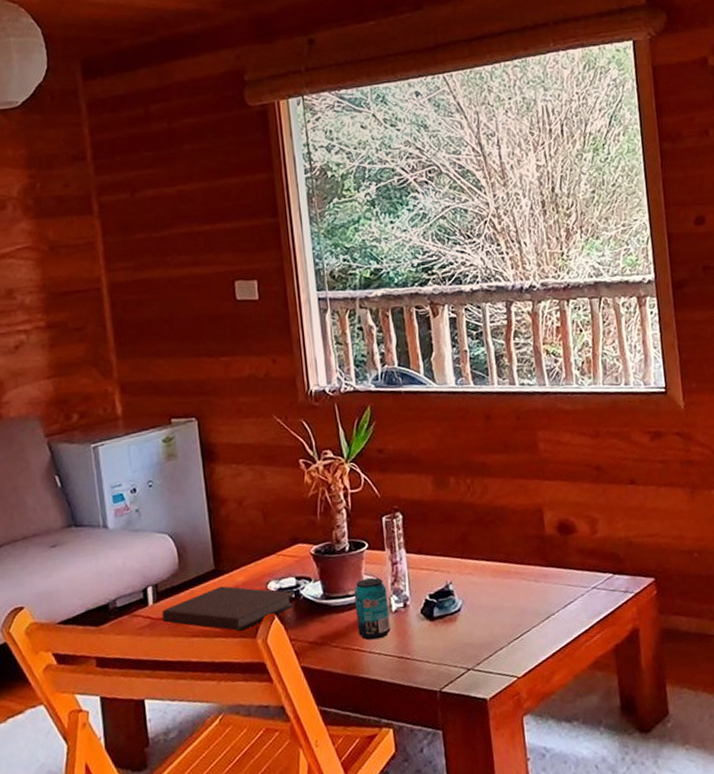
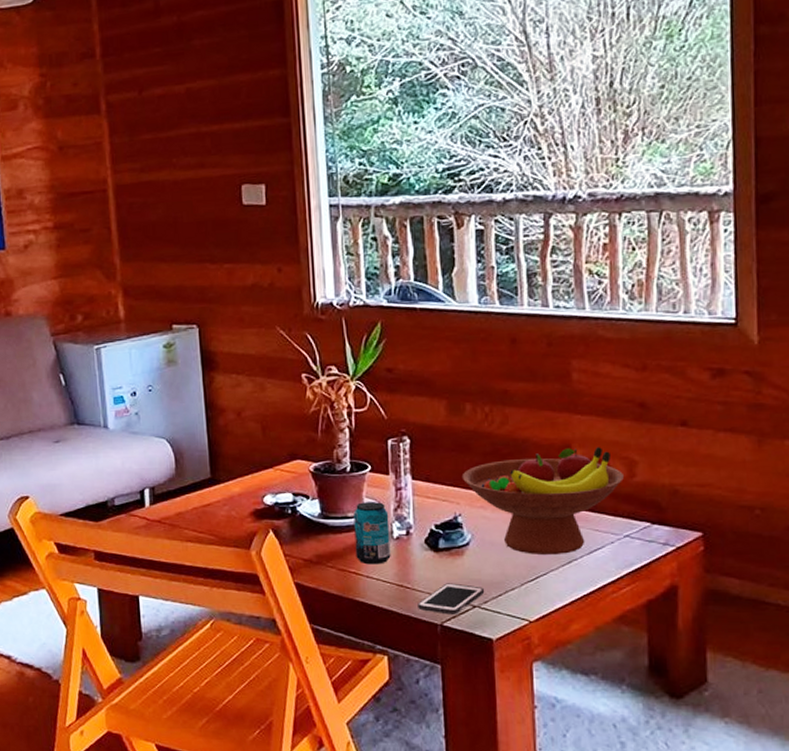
notebook: present [162,586,295,631] -> none [158,495,291,541]
cell phone: none [418,649,477,681] -> present [418,583,485,615]
fruit bowl: none [450,509,588,614] -> present [461,447,624,556]

